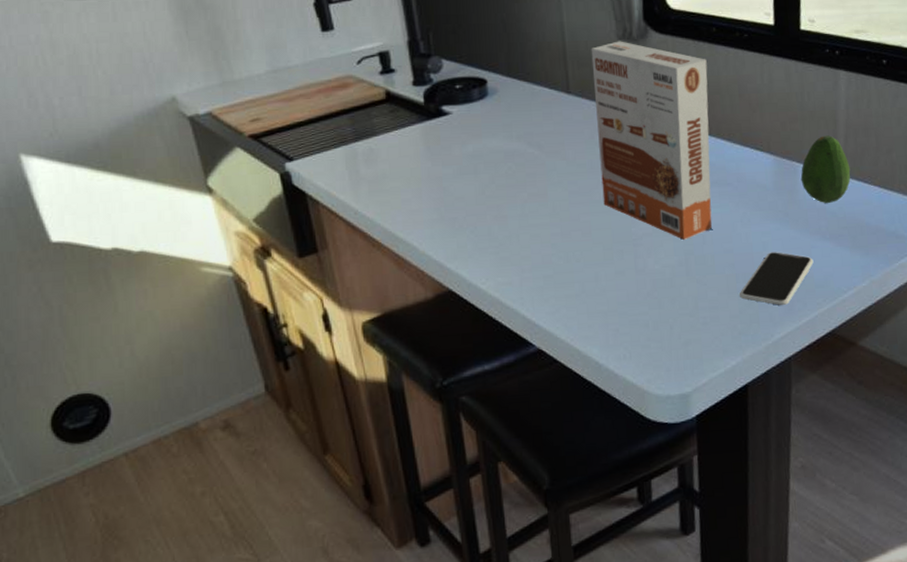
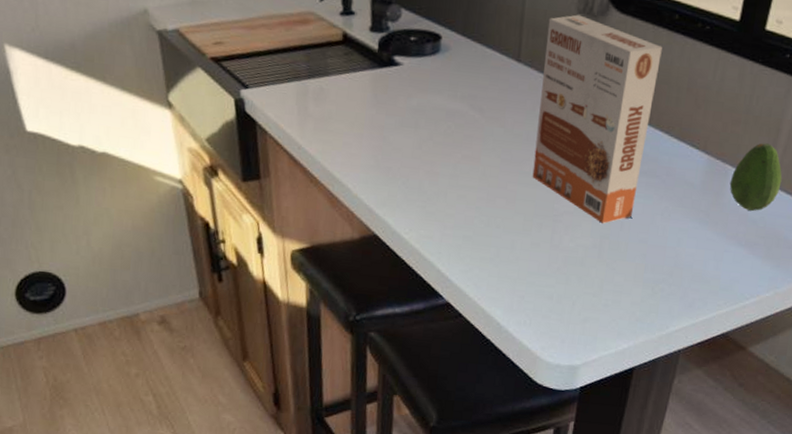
smartphone: present [740,252,814,305] -> none [645,249,724,301]

